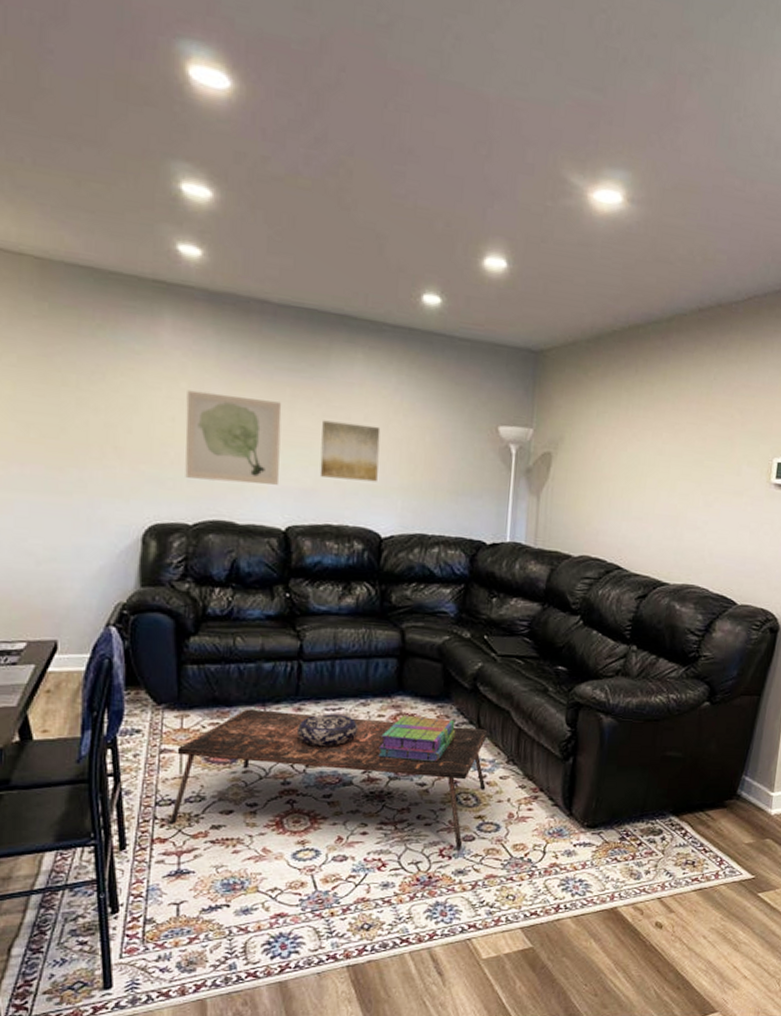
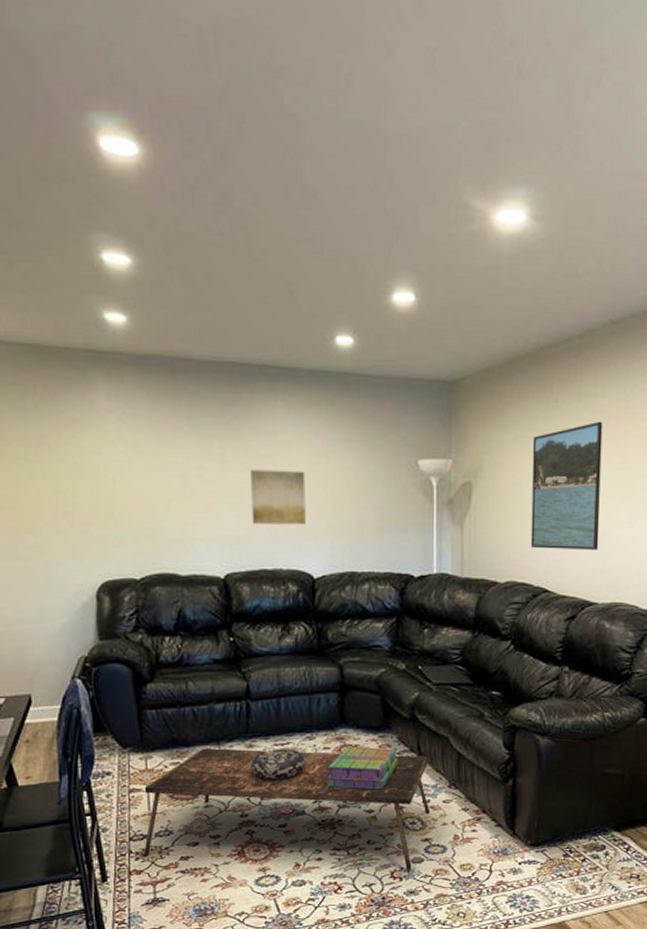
wall art: present [185,390,282,485] -> none [124,451,214,536]
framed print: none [606,404,685,531] -> present [530,421,603,550]

